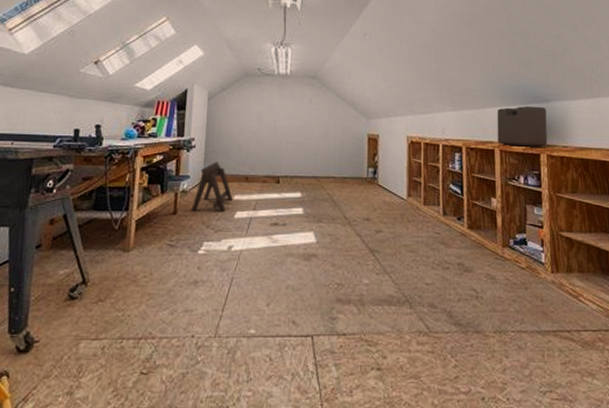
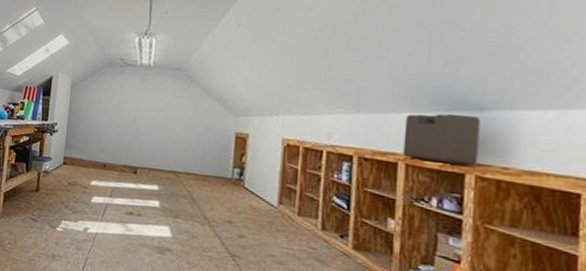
sawhorse: present [191,162,233,213] -> none [52,147,91,196]

